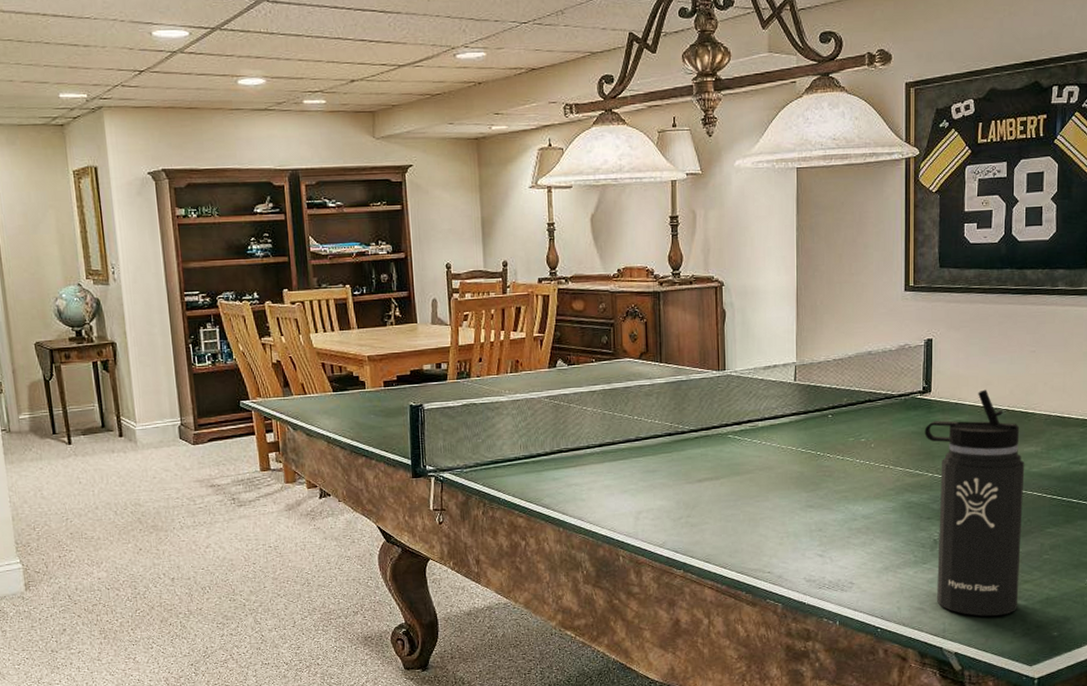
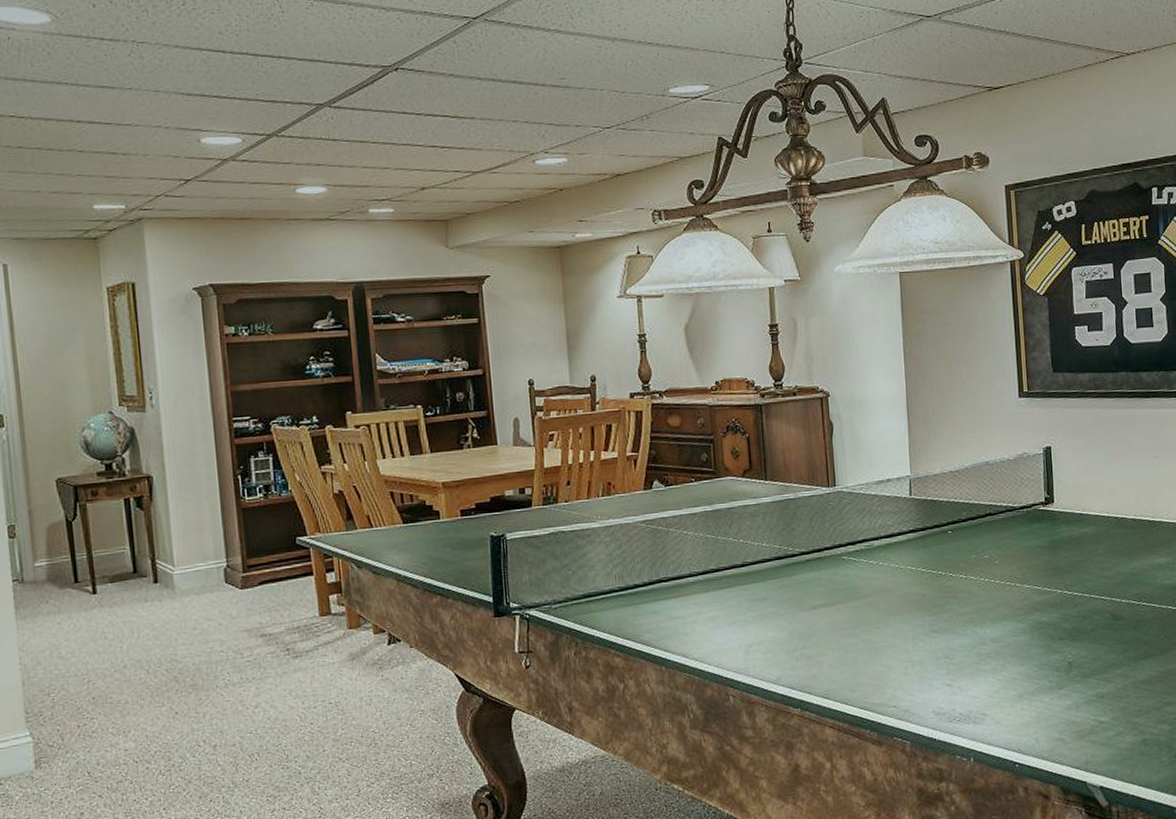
thermos bottle: present [924,389,1025,616] -> none [1050,498,1162,745]

